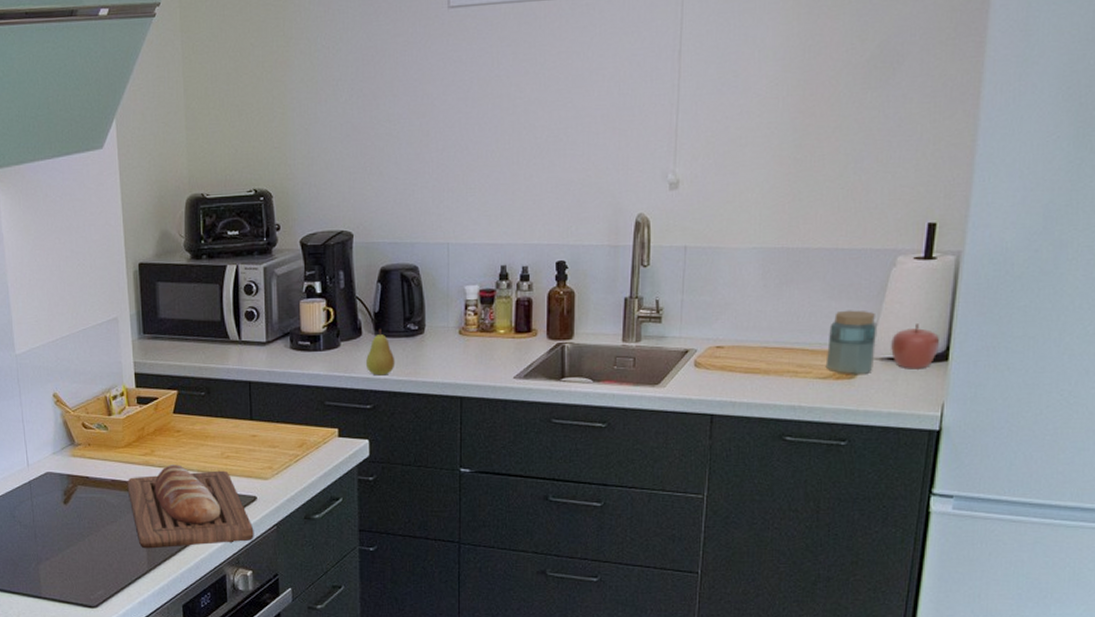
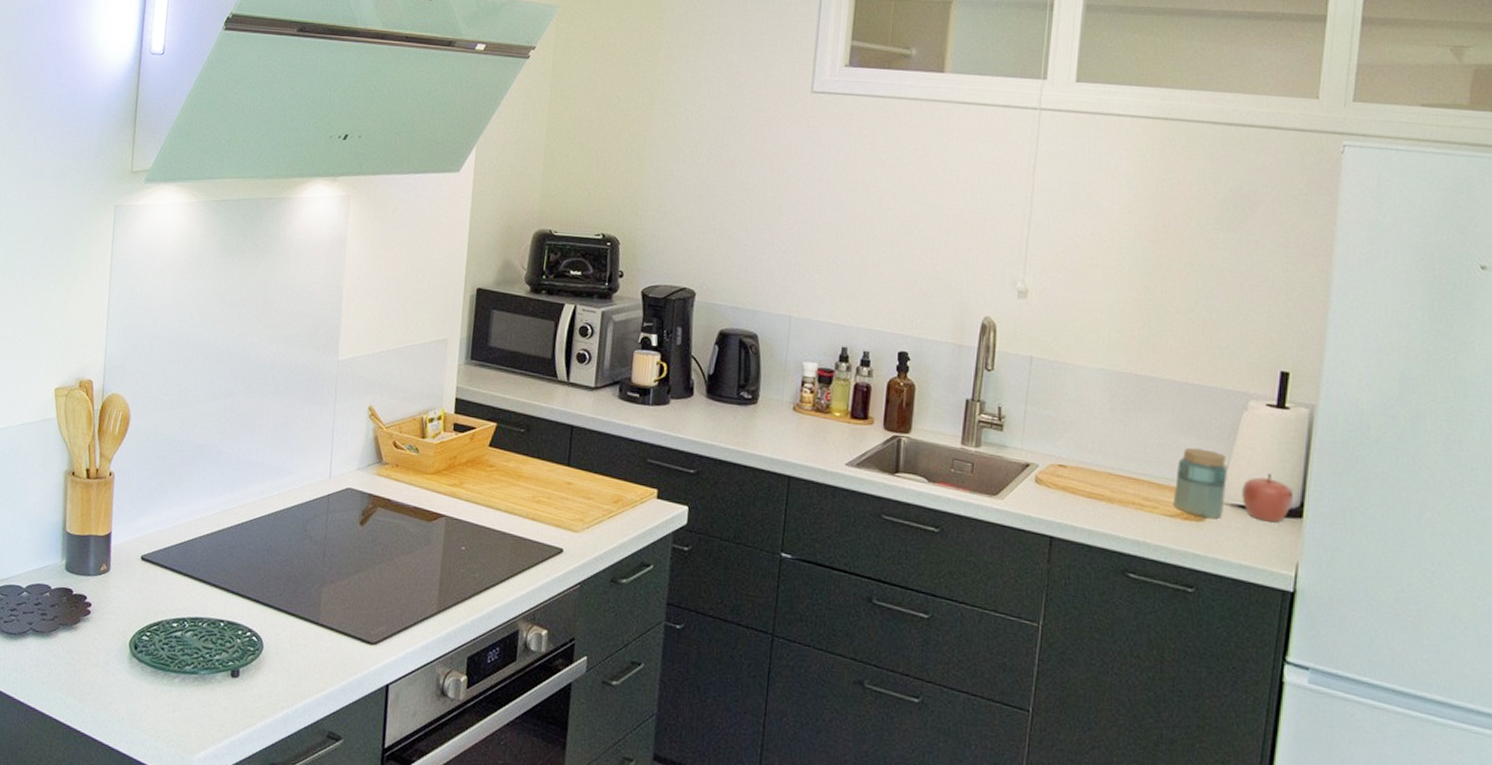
bread loaf: present [127,464,254,549] -> none [429,500,556,597]
fruit: present [366,329,395,376] -> none [694,392,725,441]

